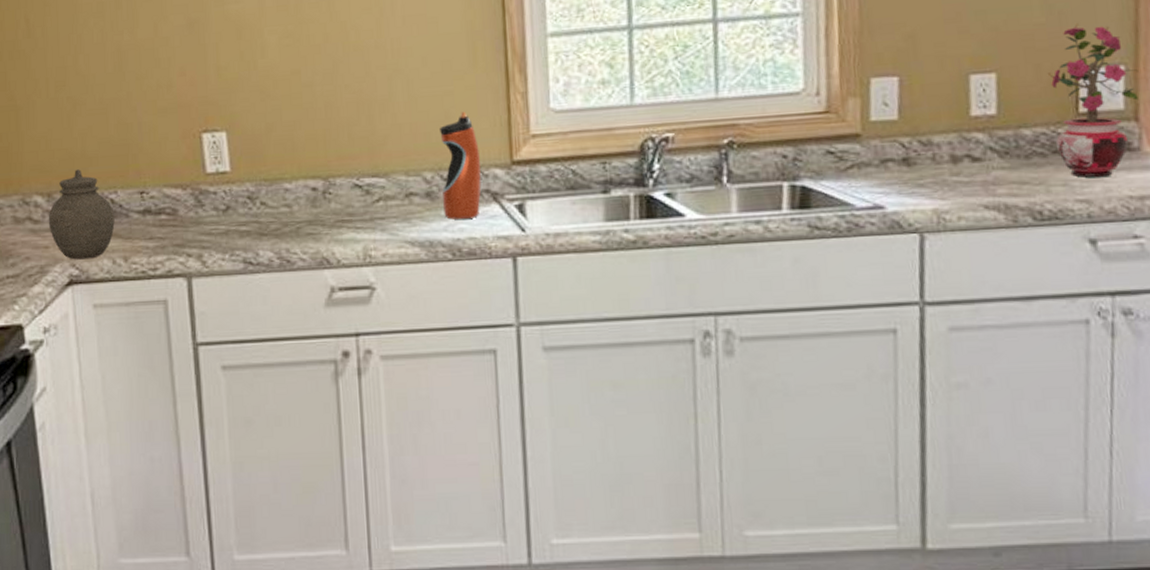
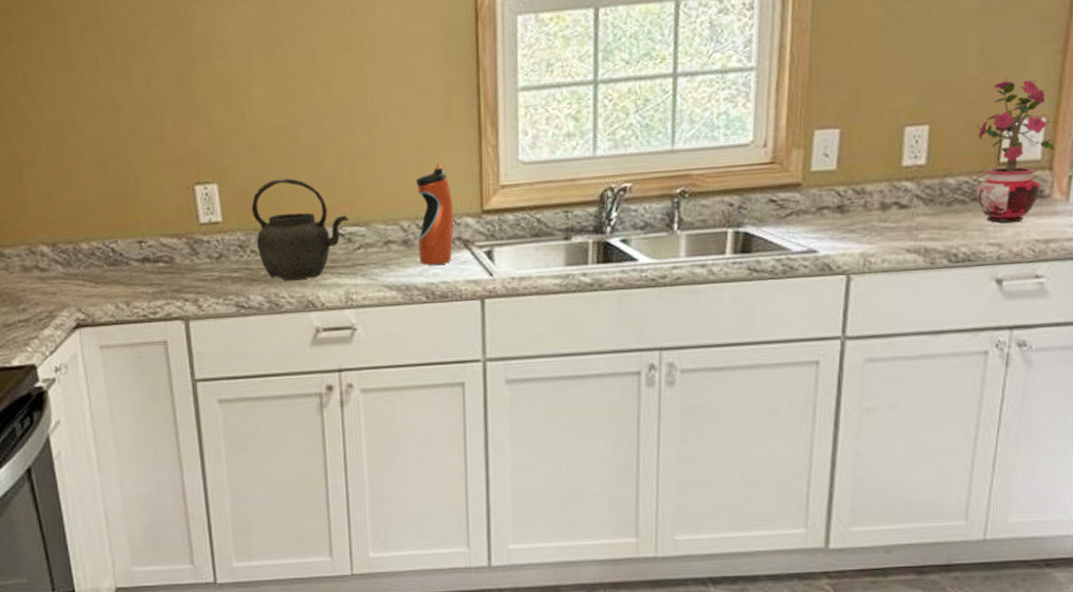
jar: present [48,169,115,260] -> none [54,220,117,305]
kettle: none [262,126,367,236] -> present [251,178,349,281]

